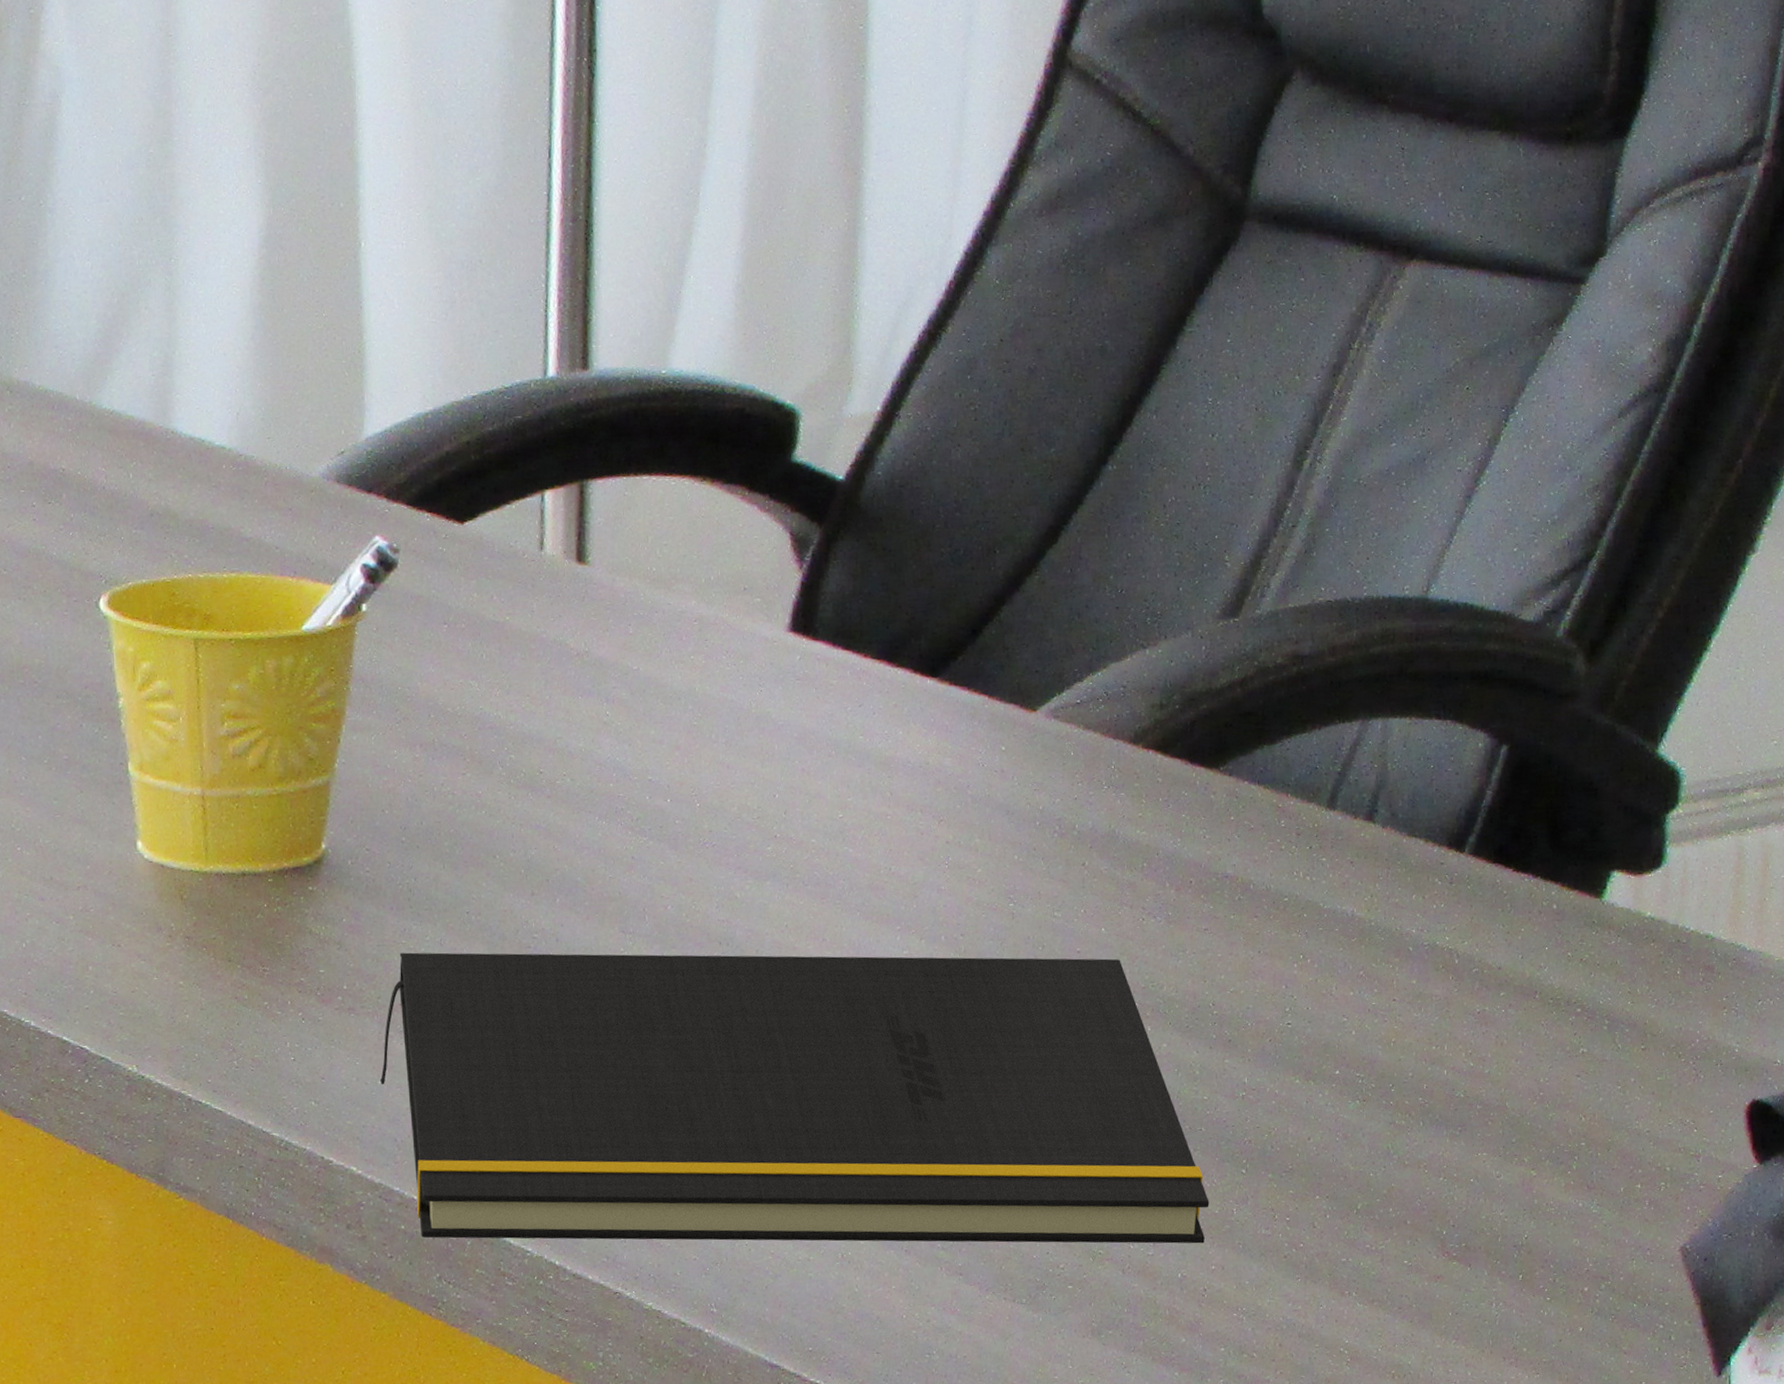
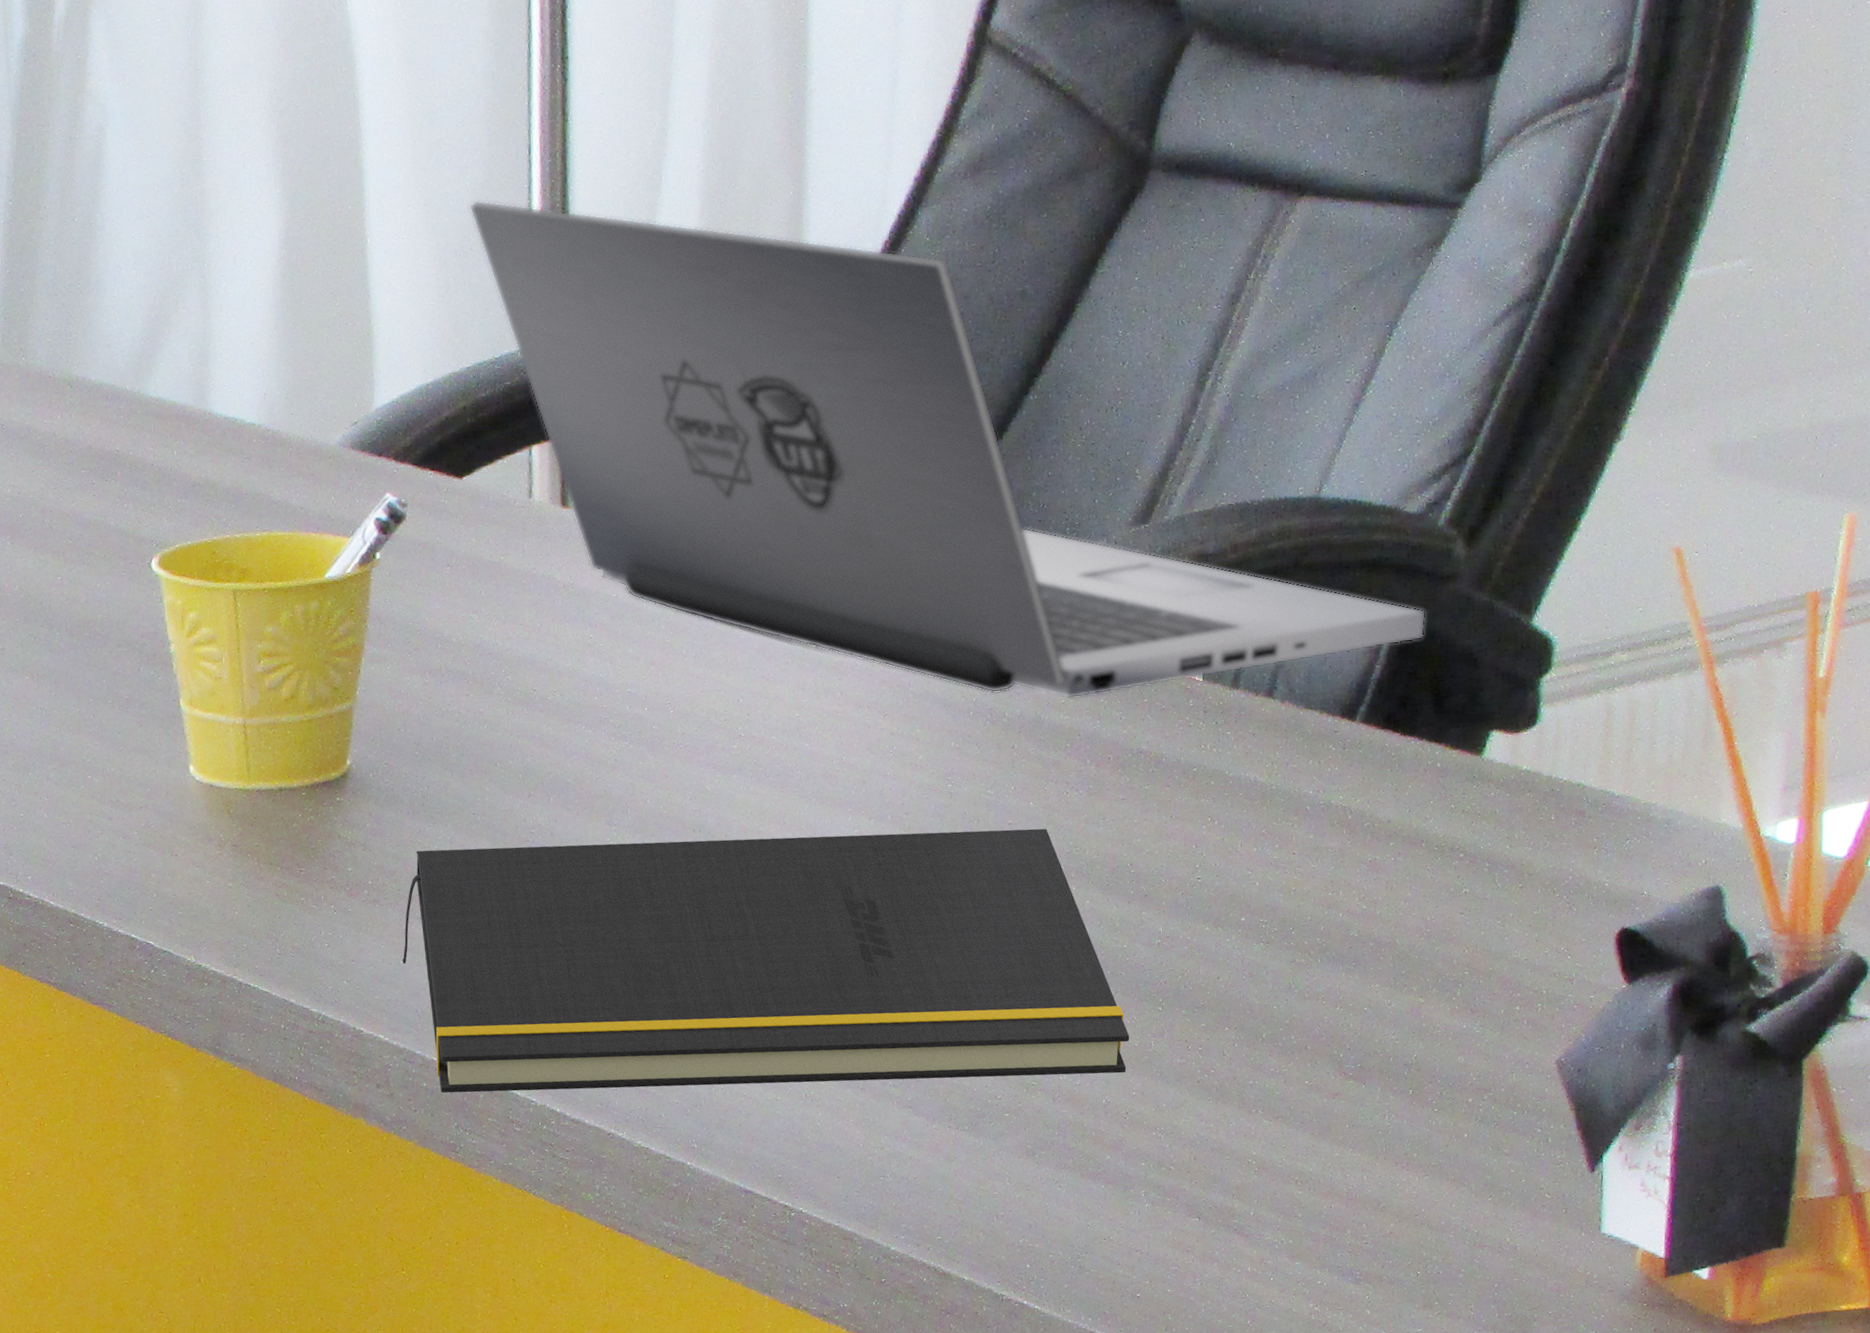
laptop: none [479,206,1543,812] -> present [469,200,1426,699]

